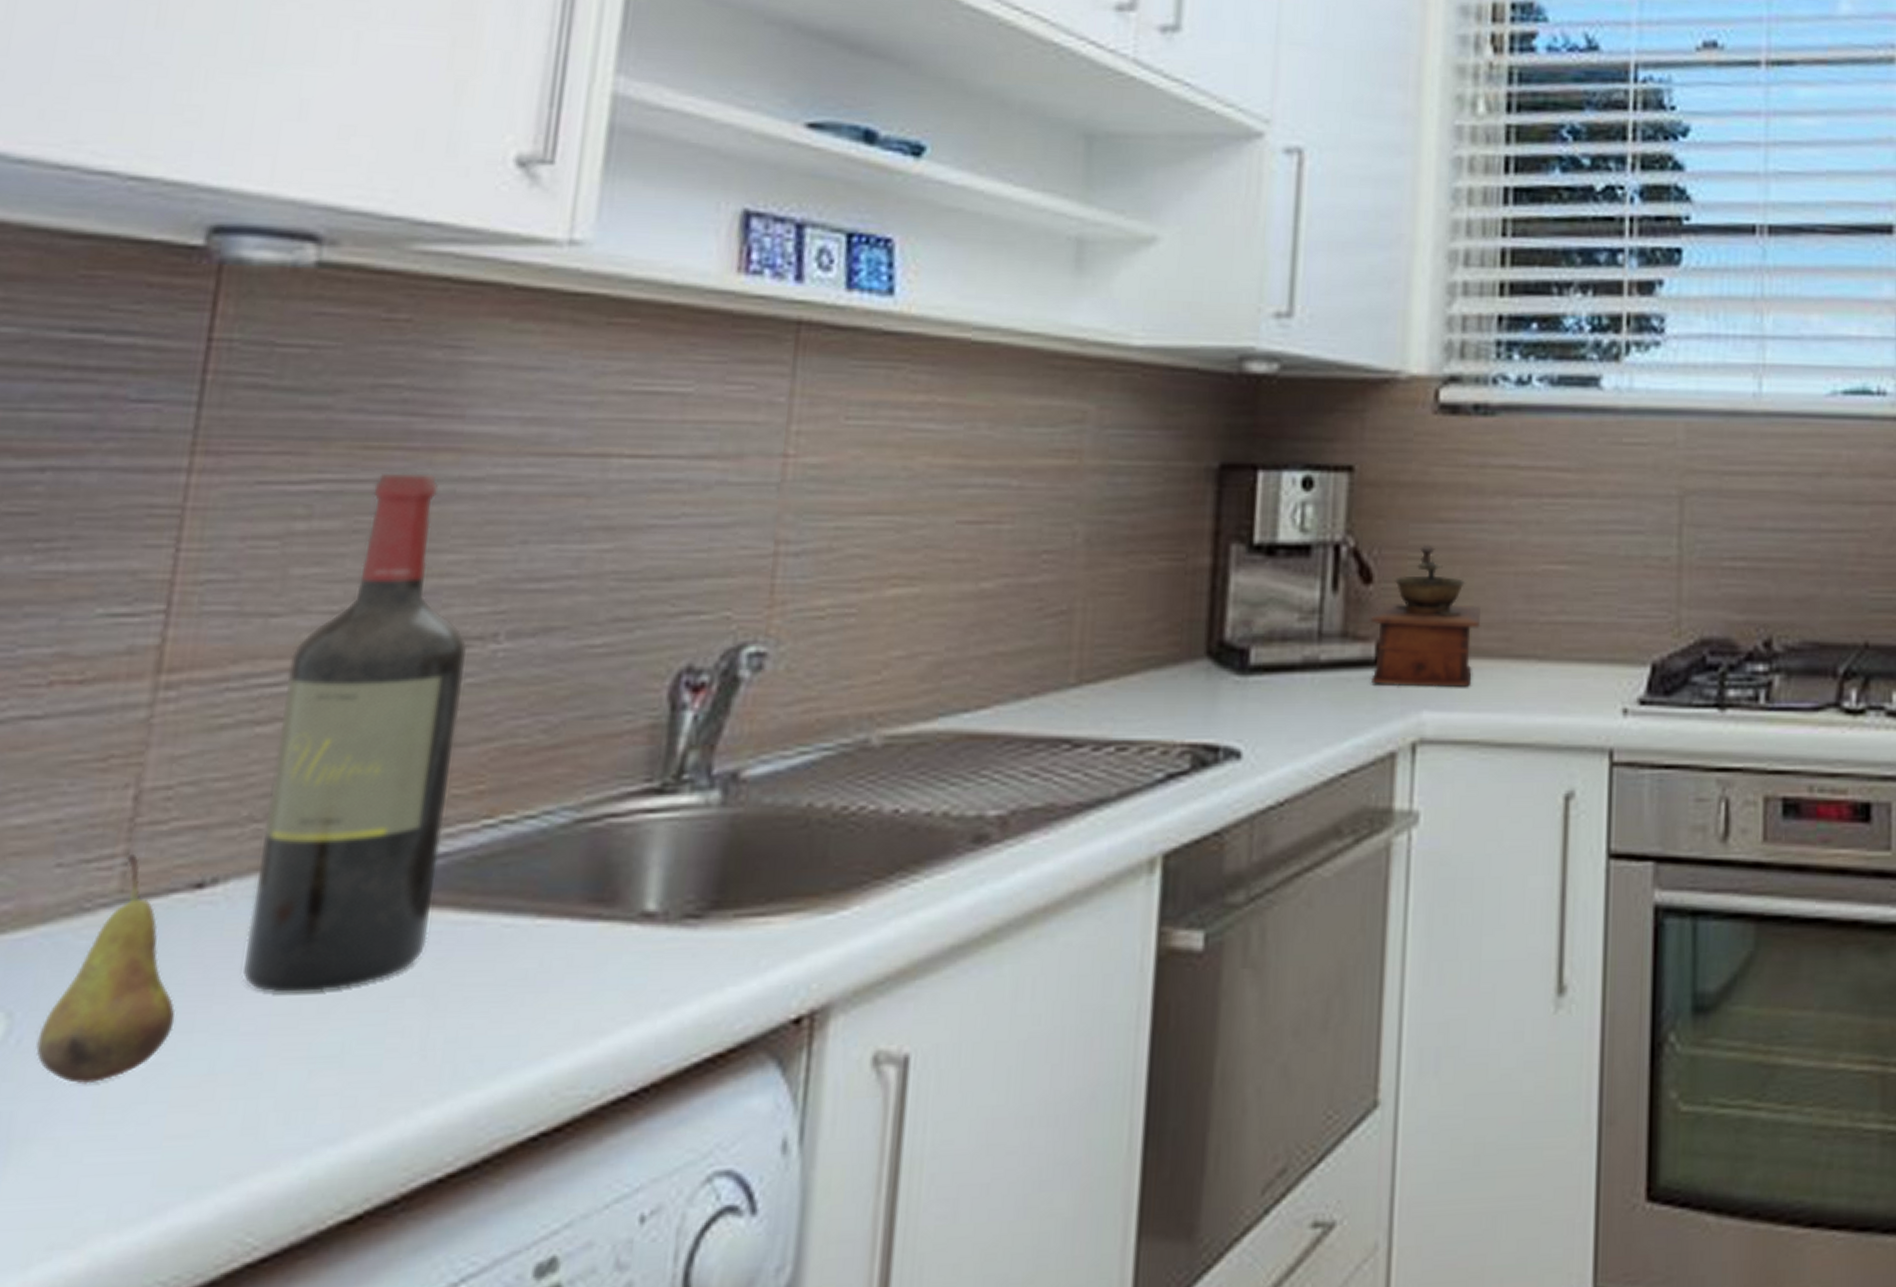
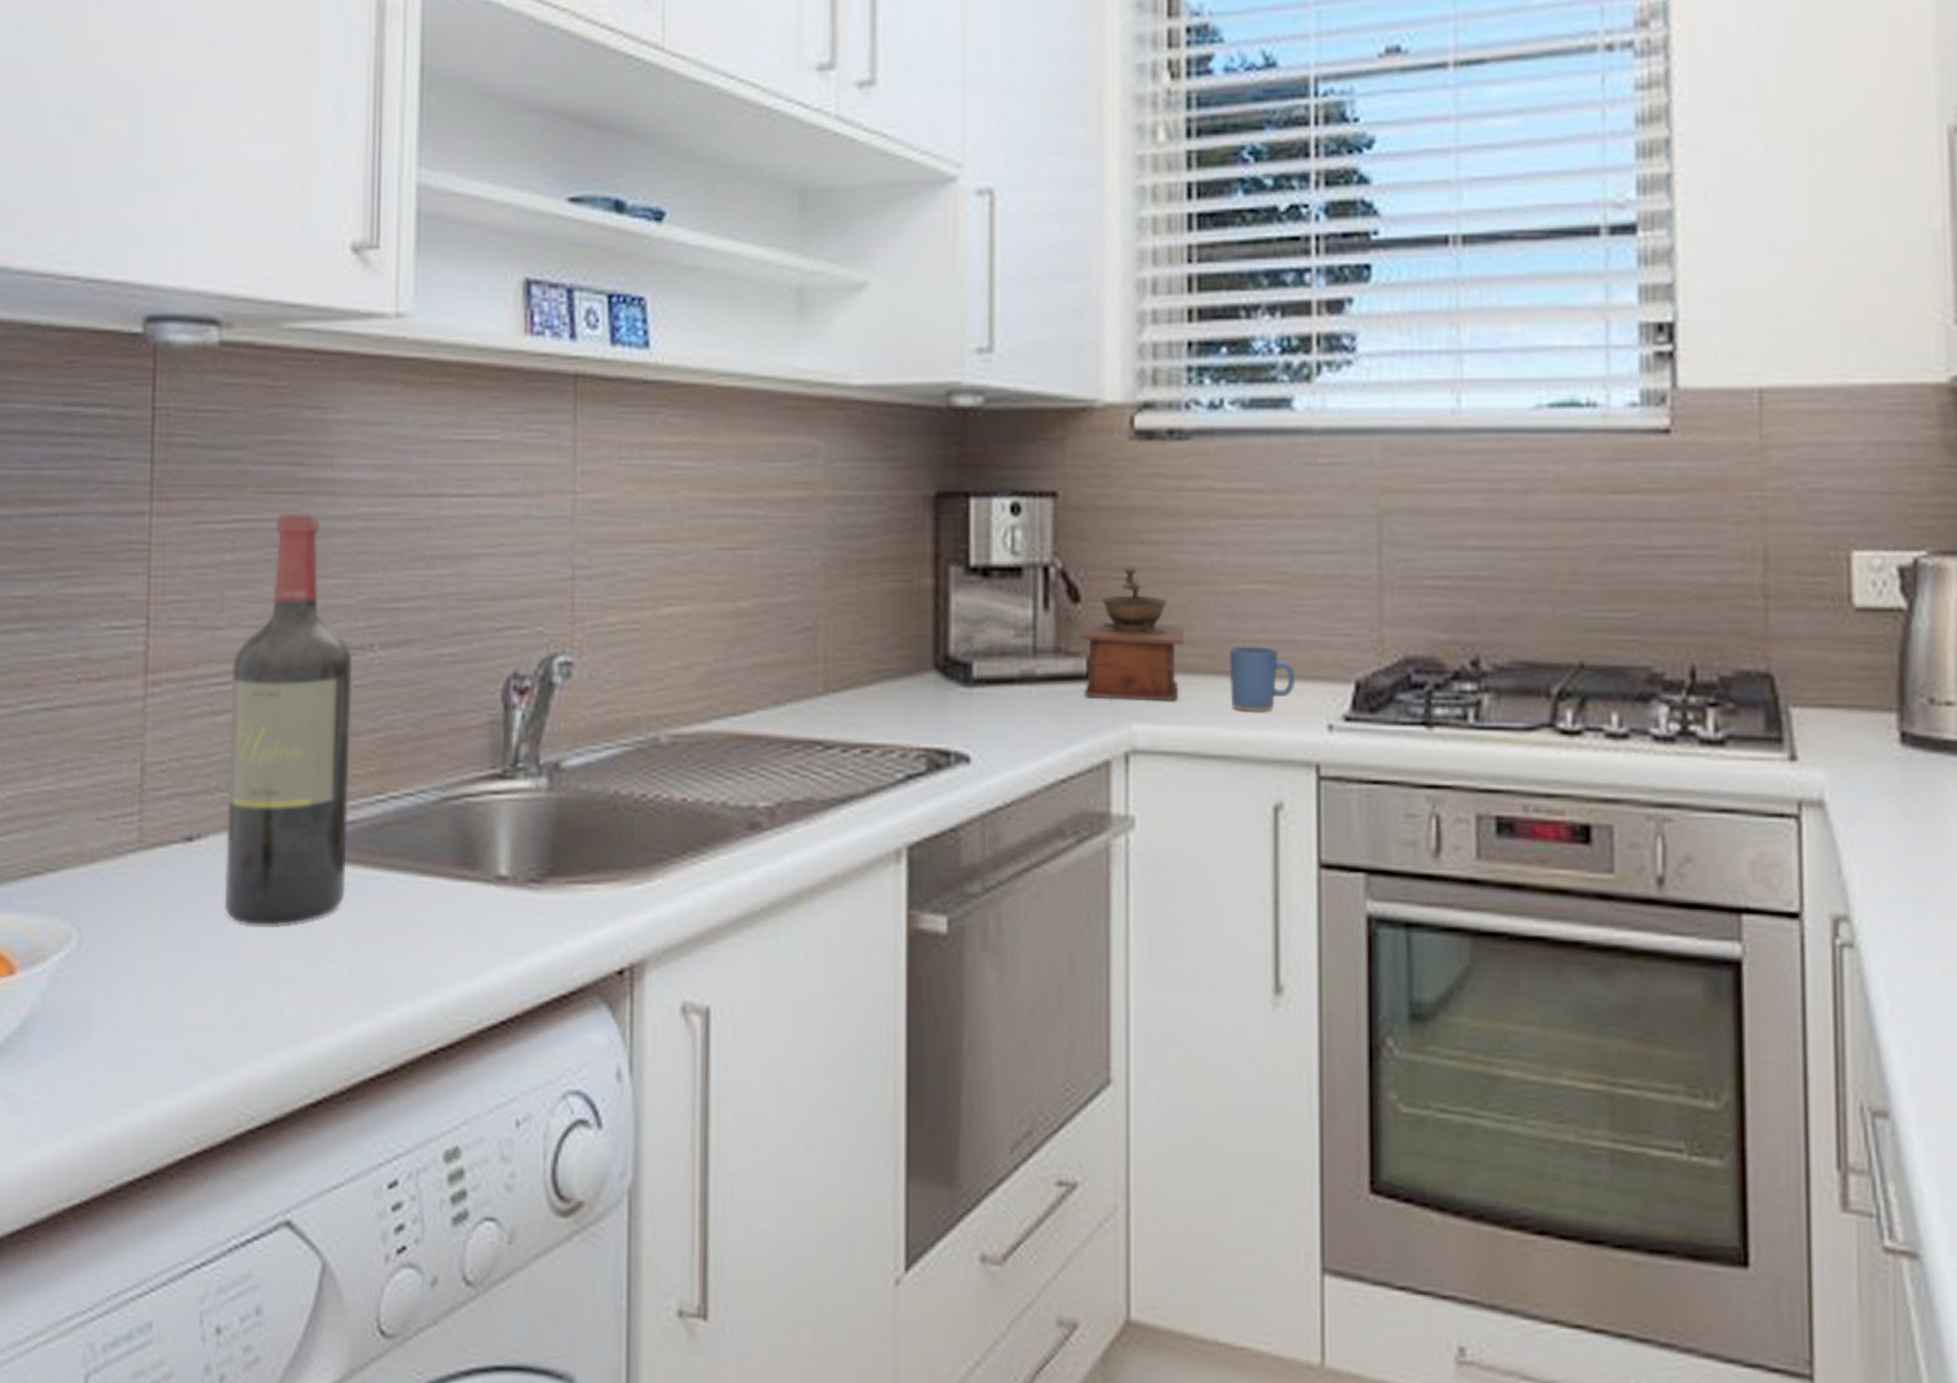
fruit: present [36,853,176,1085] -> none [98,812,184,985]
mug: none [1524,628,1593,696] -> present [1229,646,1296,711]

